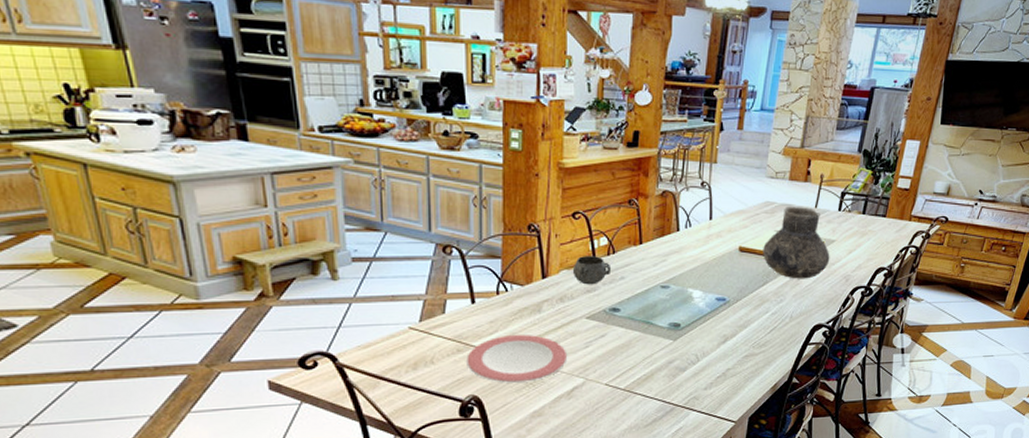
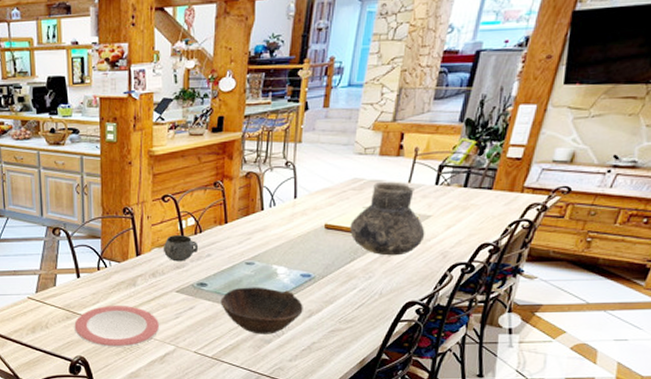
bowl: none [634,311,718,362] -> present [220,287,303,334]

